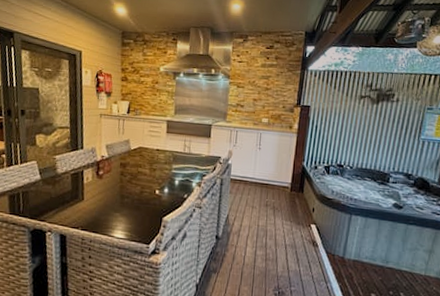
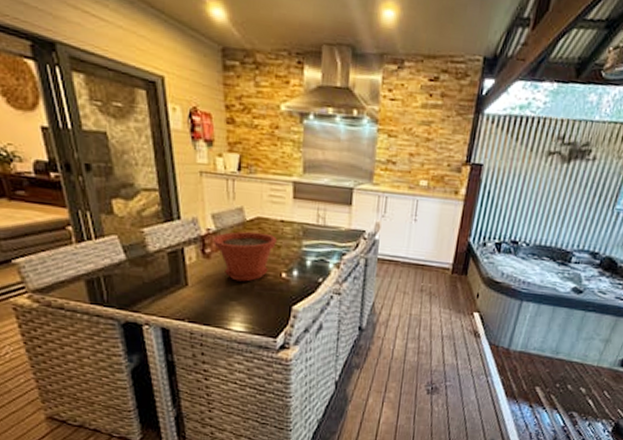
plant pot: none [105,158,153,197] -> present [212,231,277,282]

